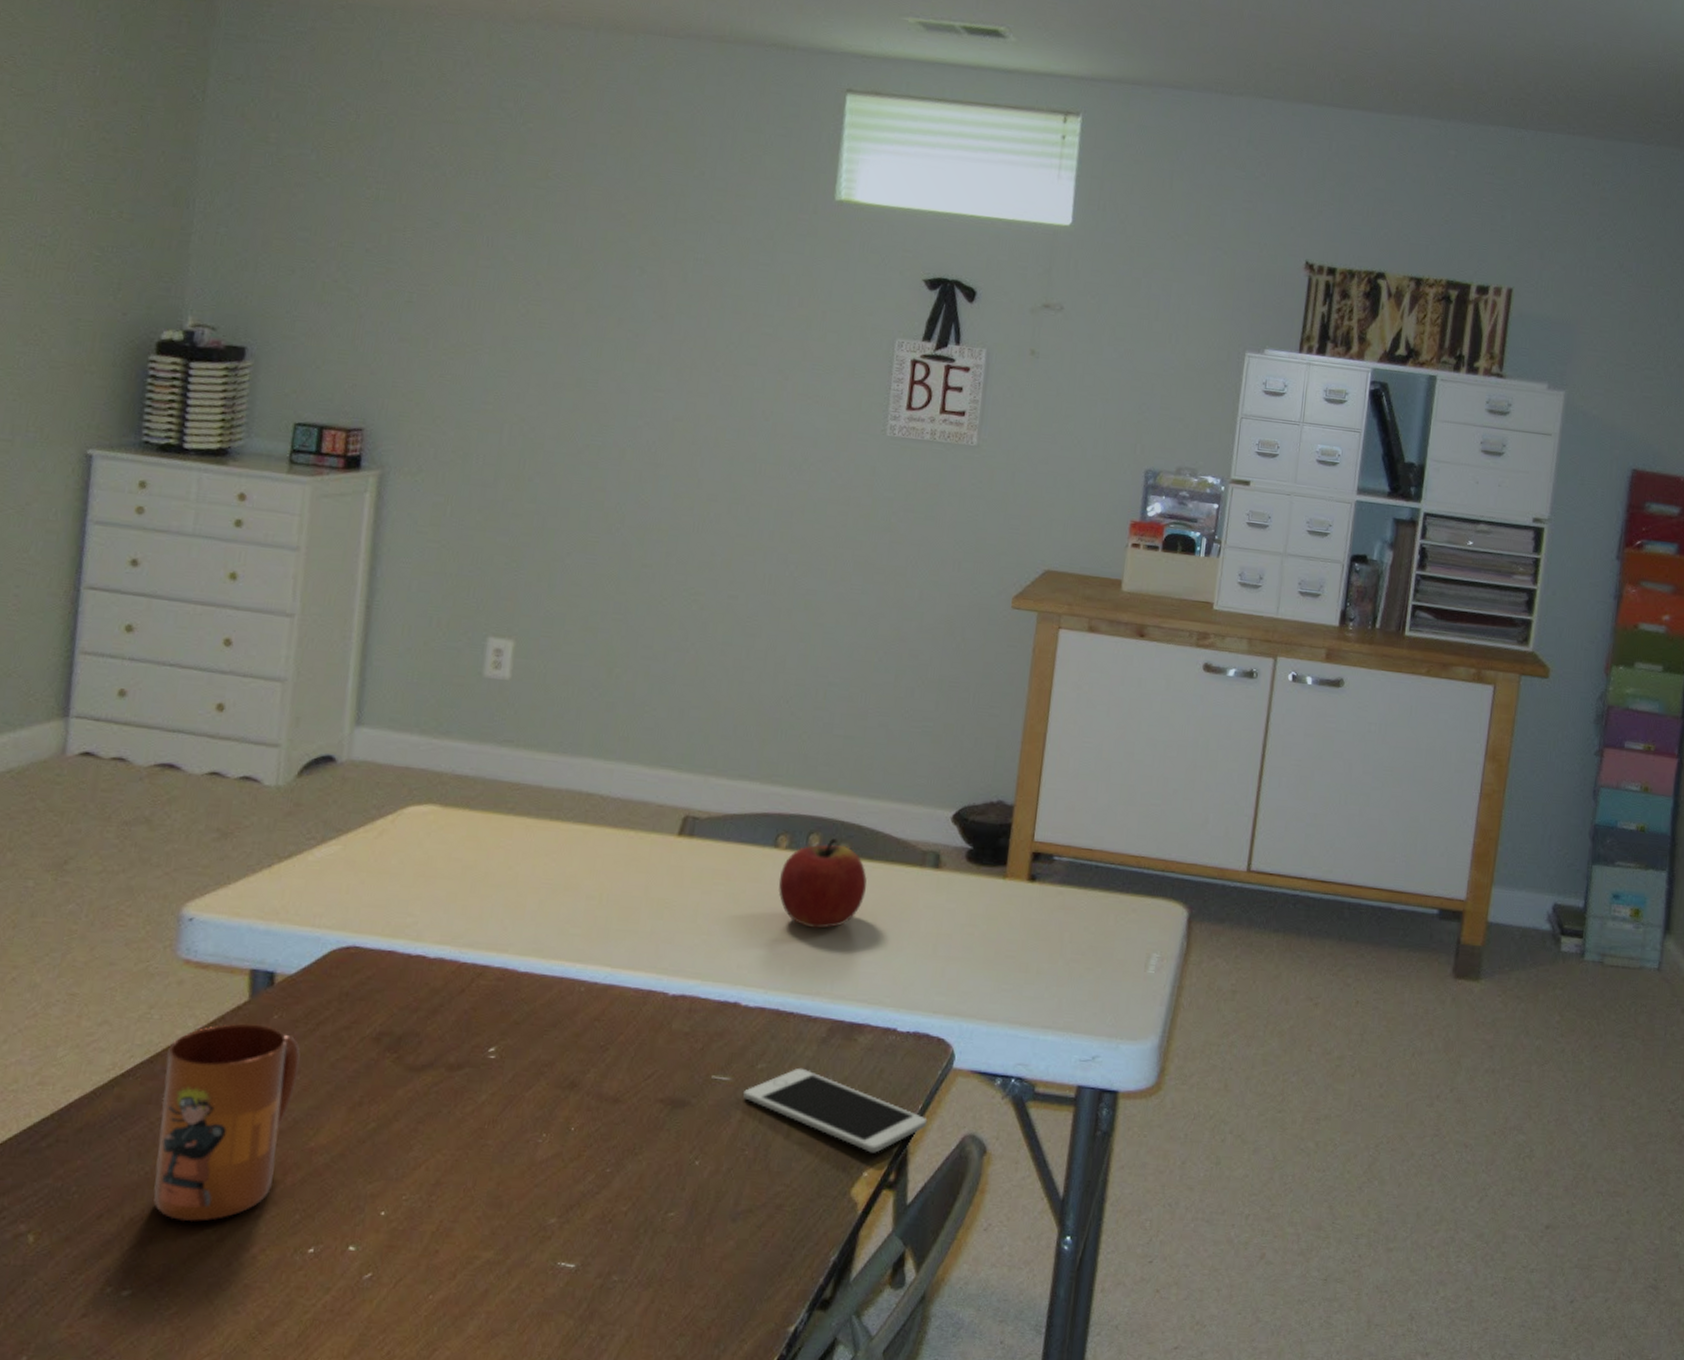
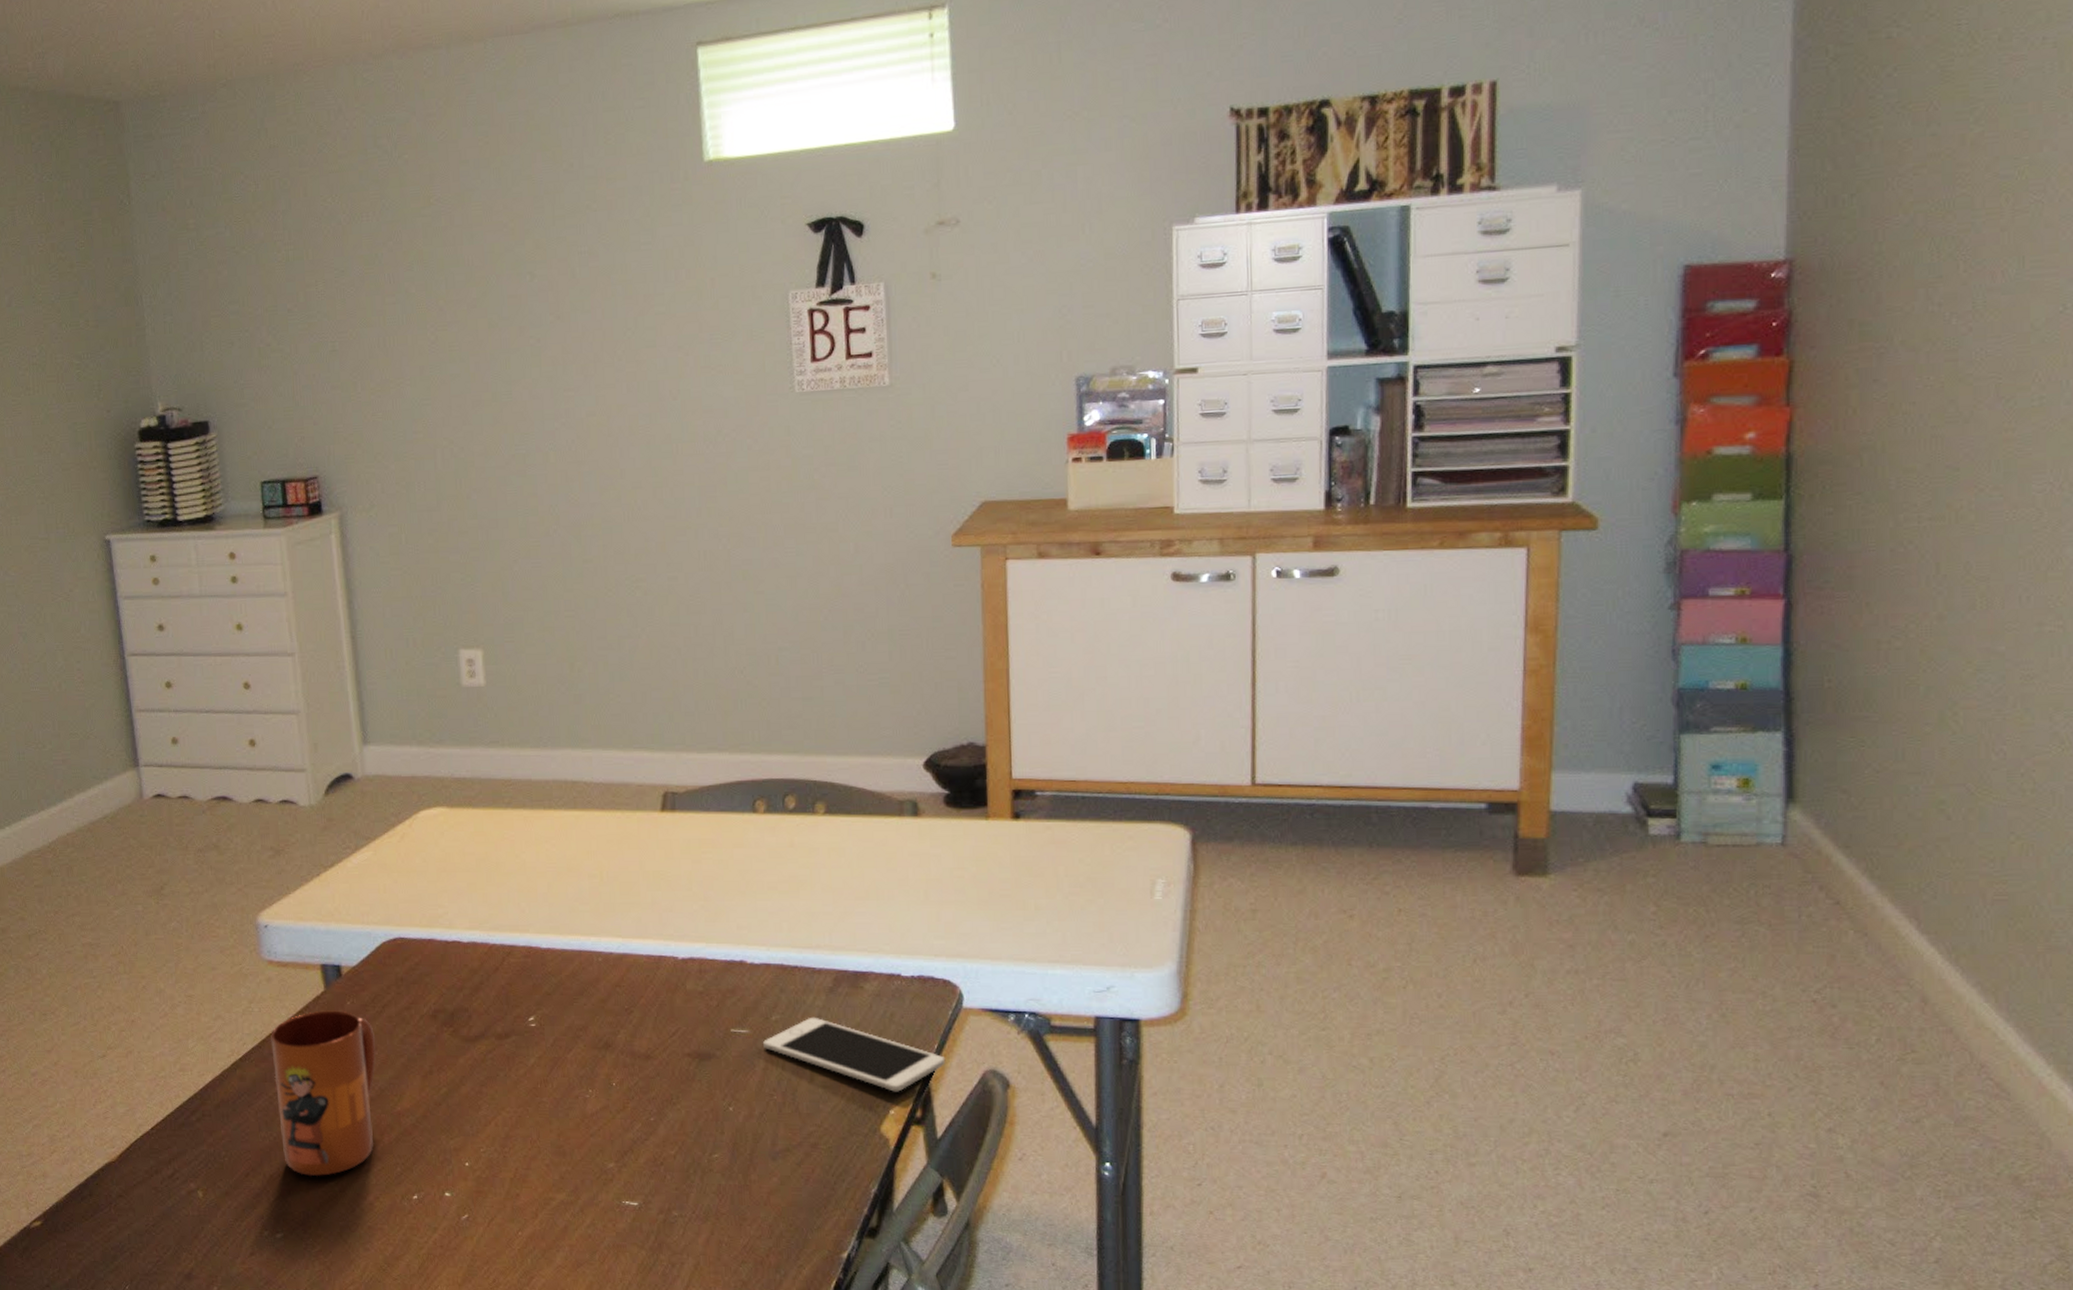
apple: present [778,838,867,930] -> none [762,798,849,886]

